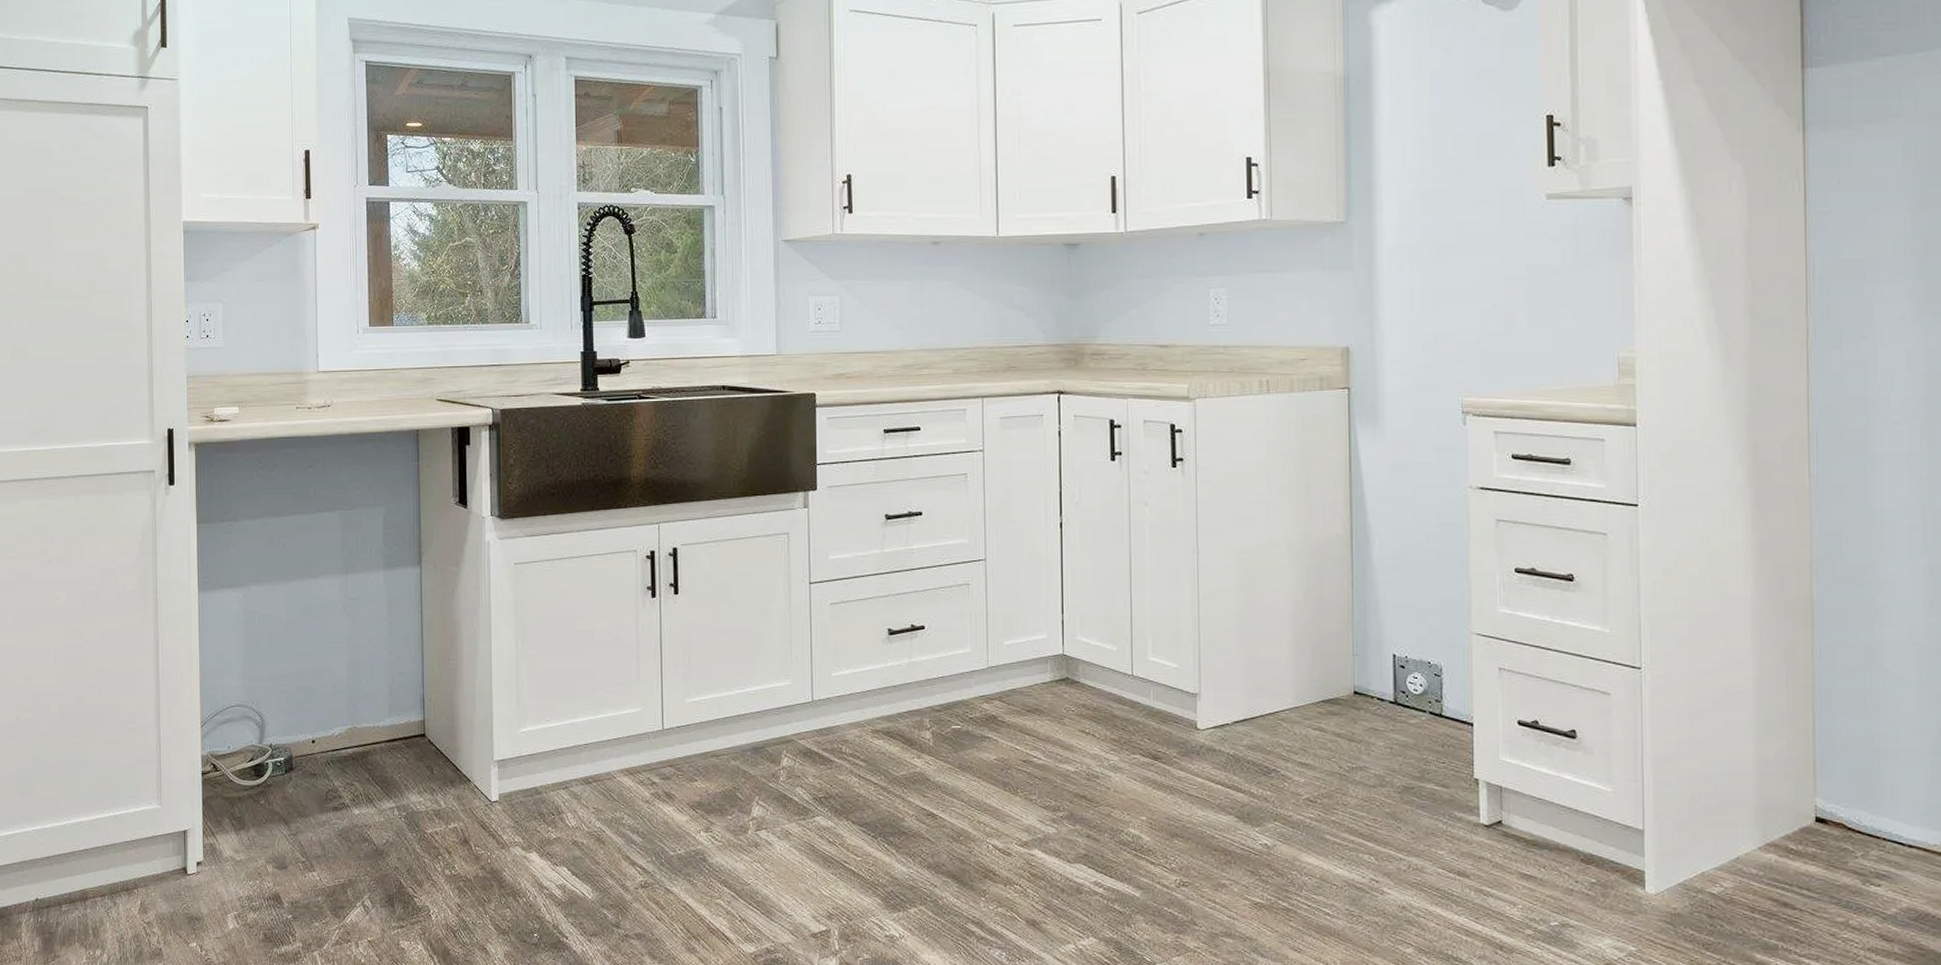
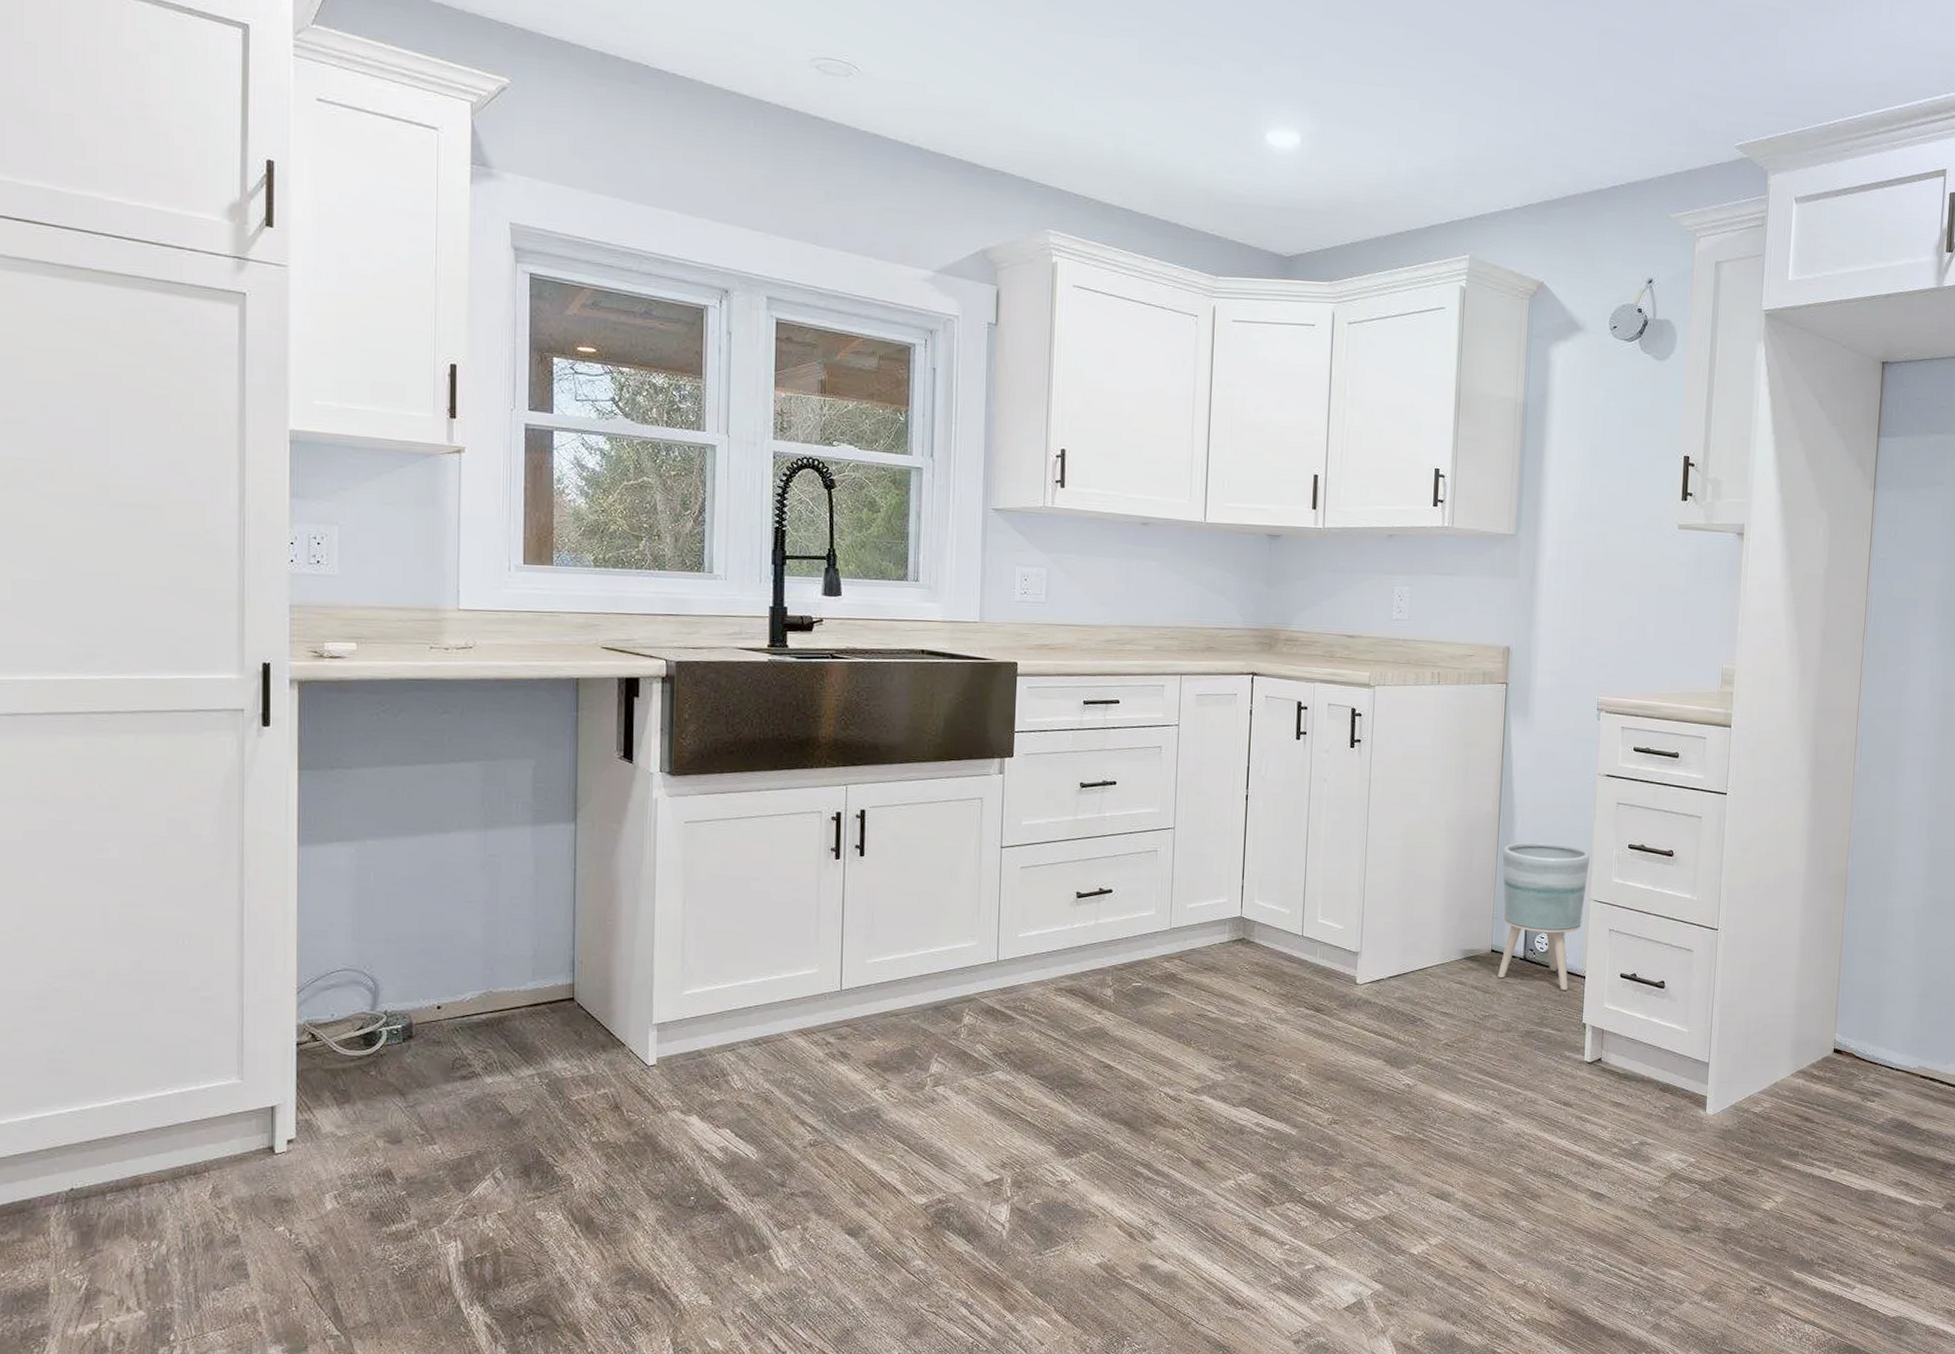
planter: none [1359,568,1468,739] -> present [1498,842,1591,990]

